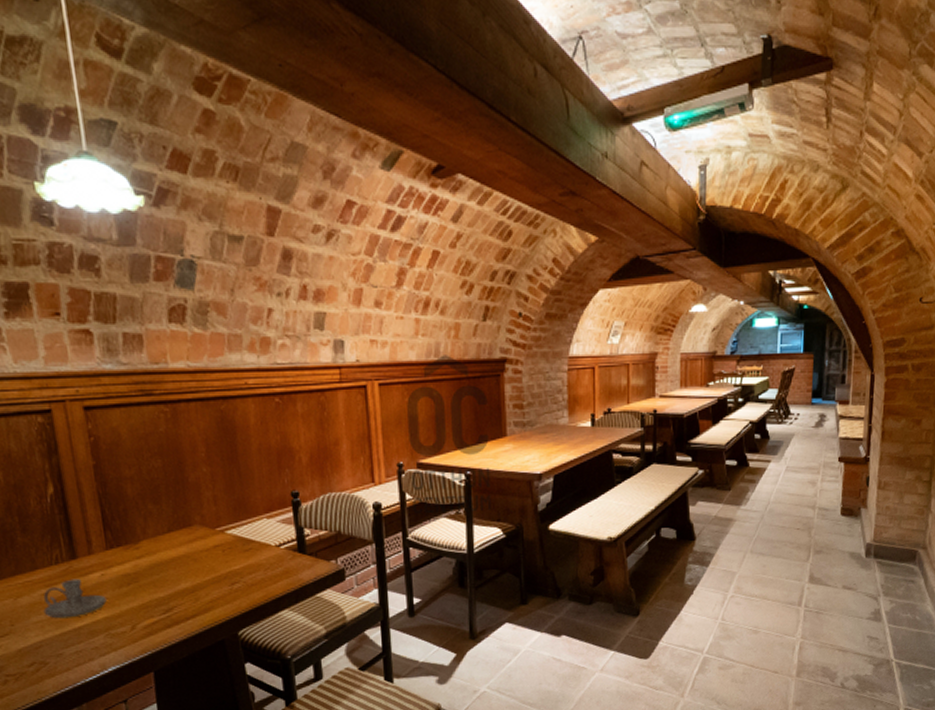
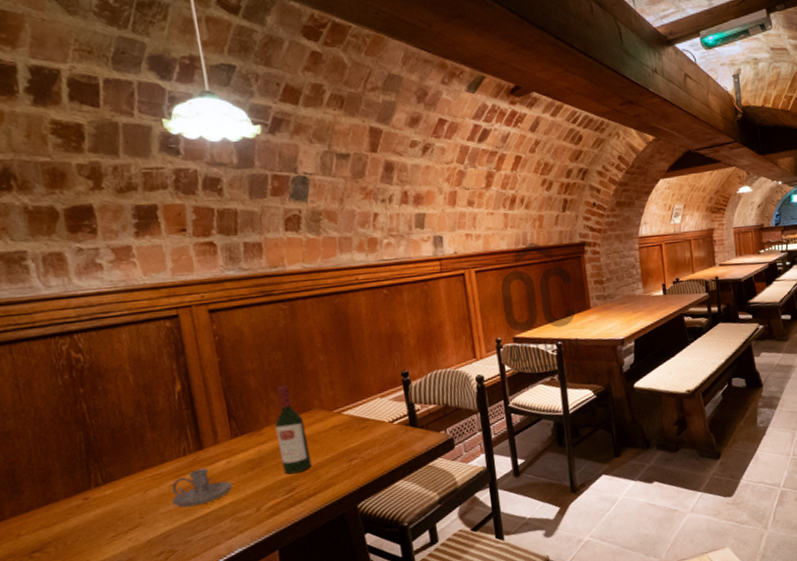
wine bottle: none [153,496,191,593] -> present [275,385,312,475]

